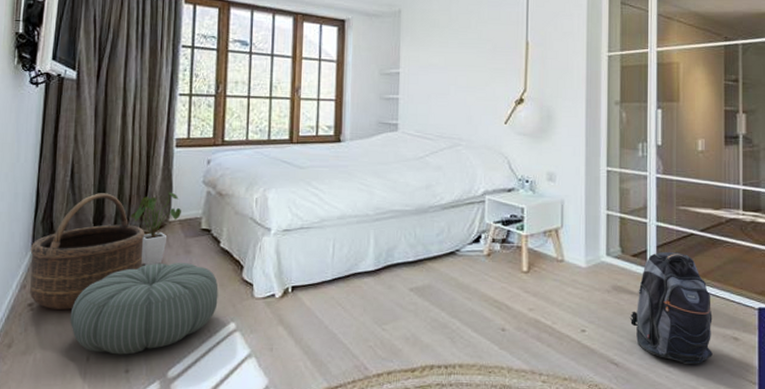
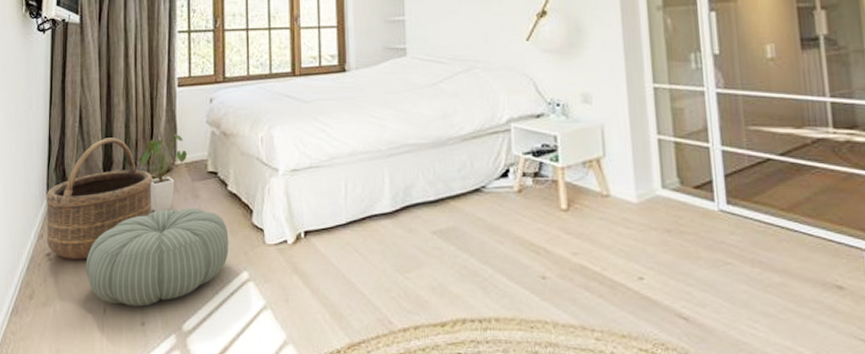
backpack: present [629,252,713,365] -> none [697,182,811,320]

